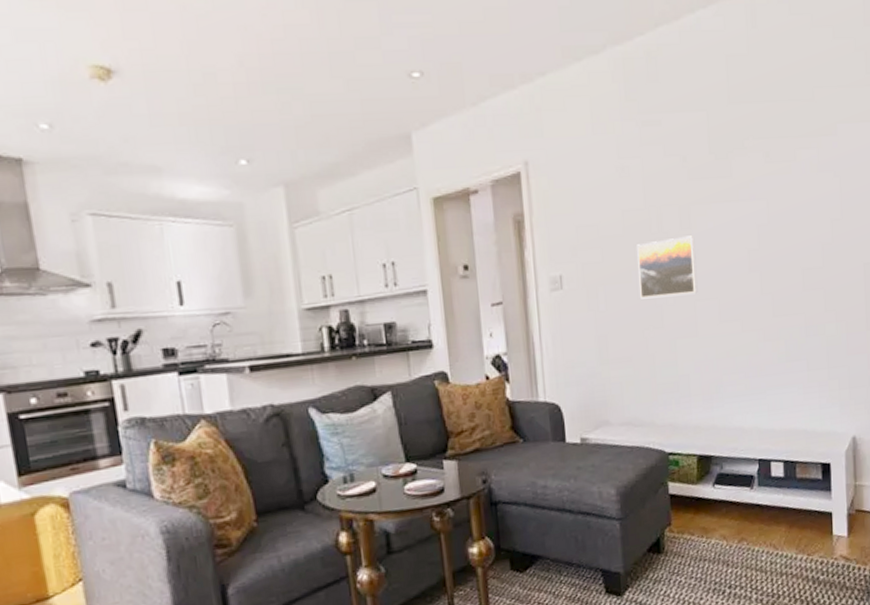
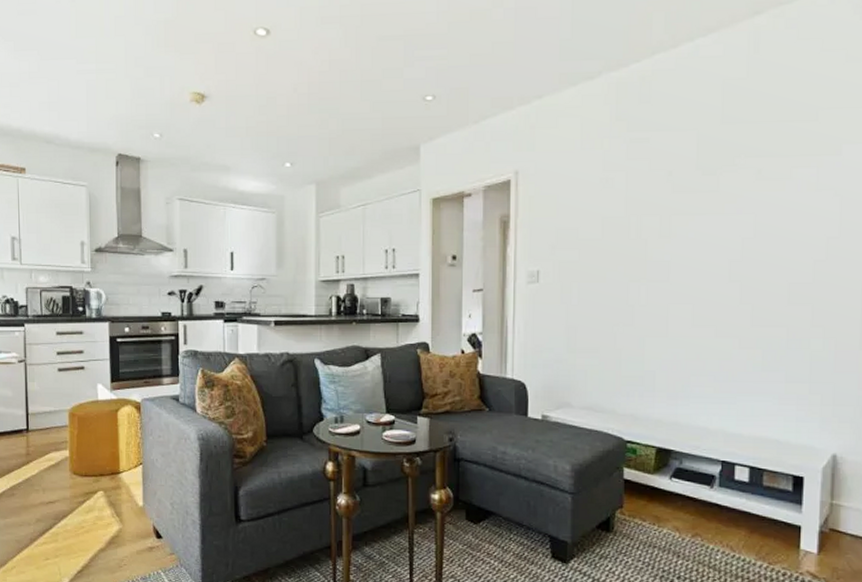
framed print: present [637,235,698,299] -> none [613,244,673,298]

